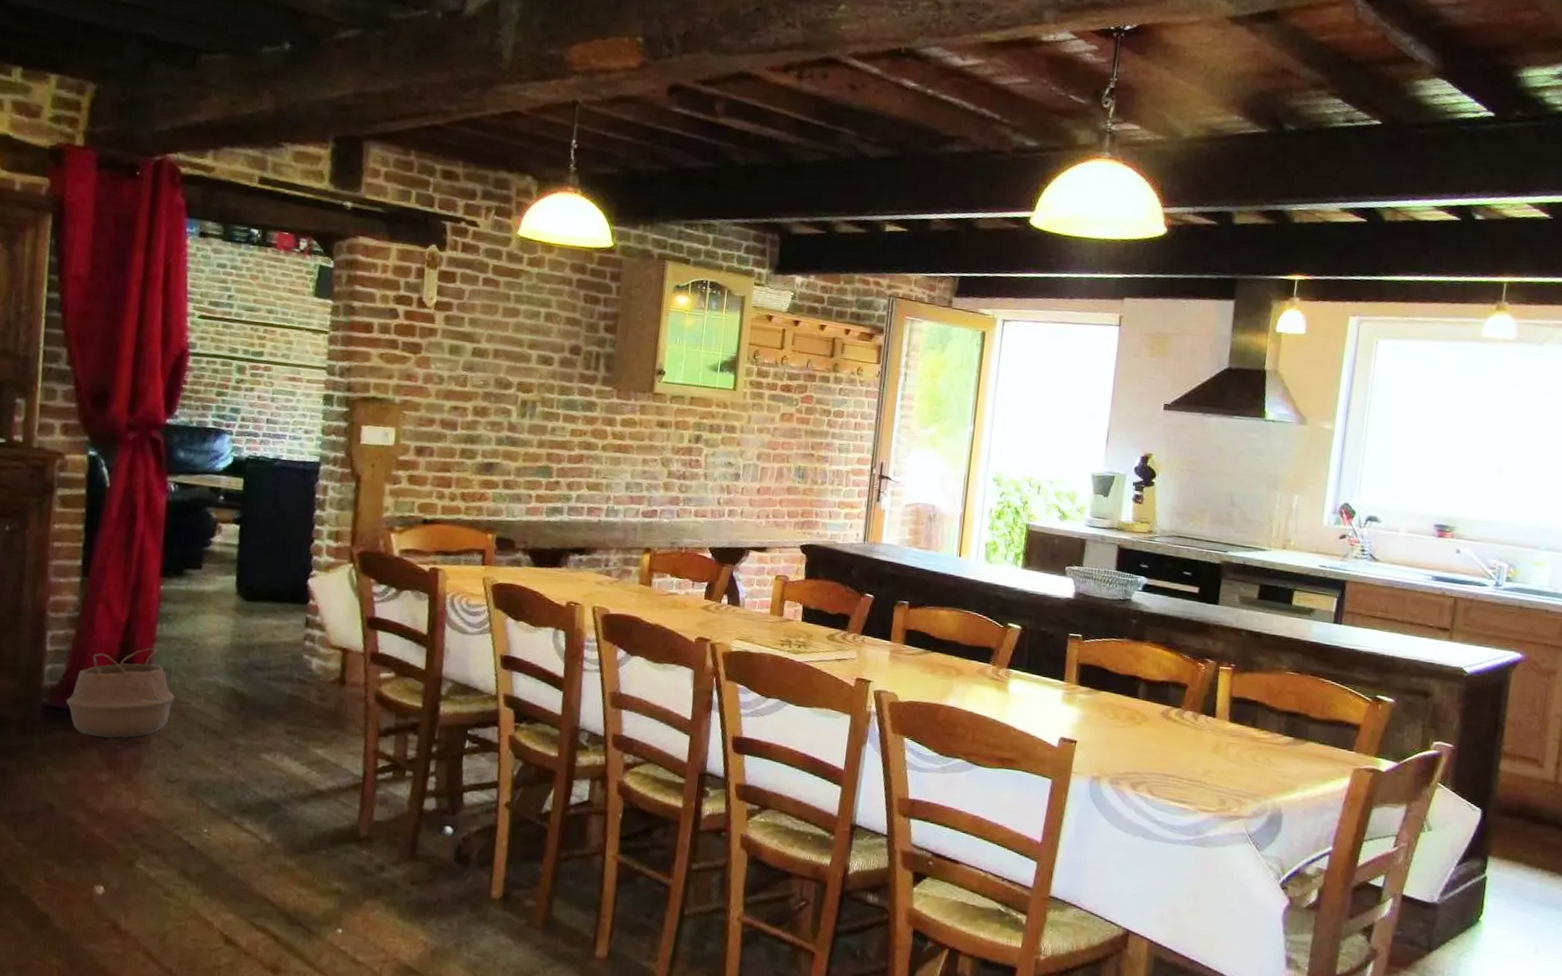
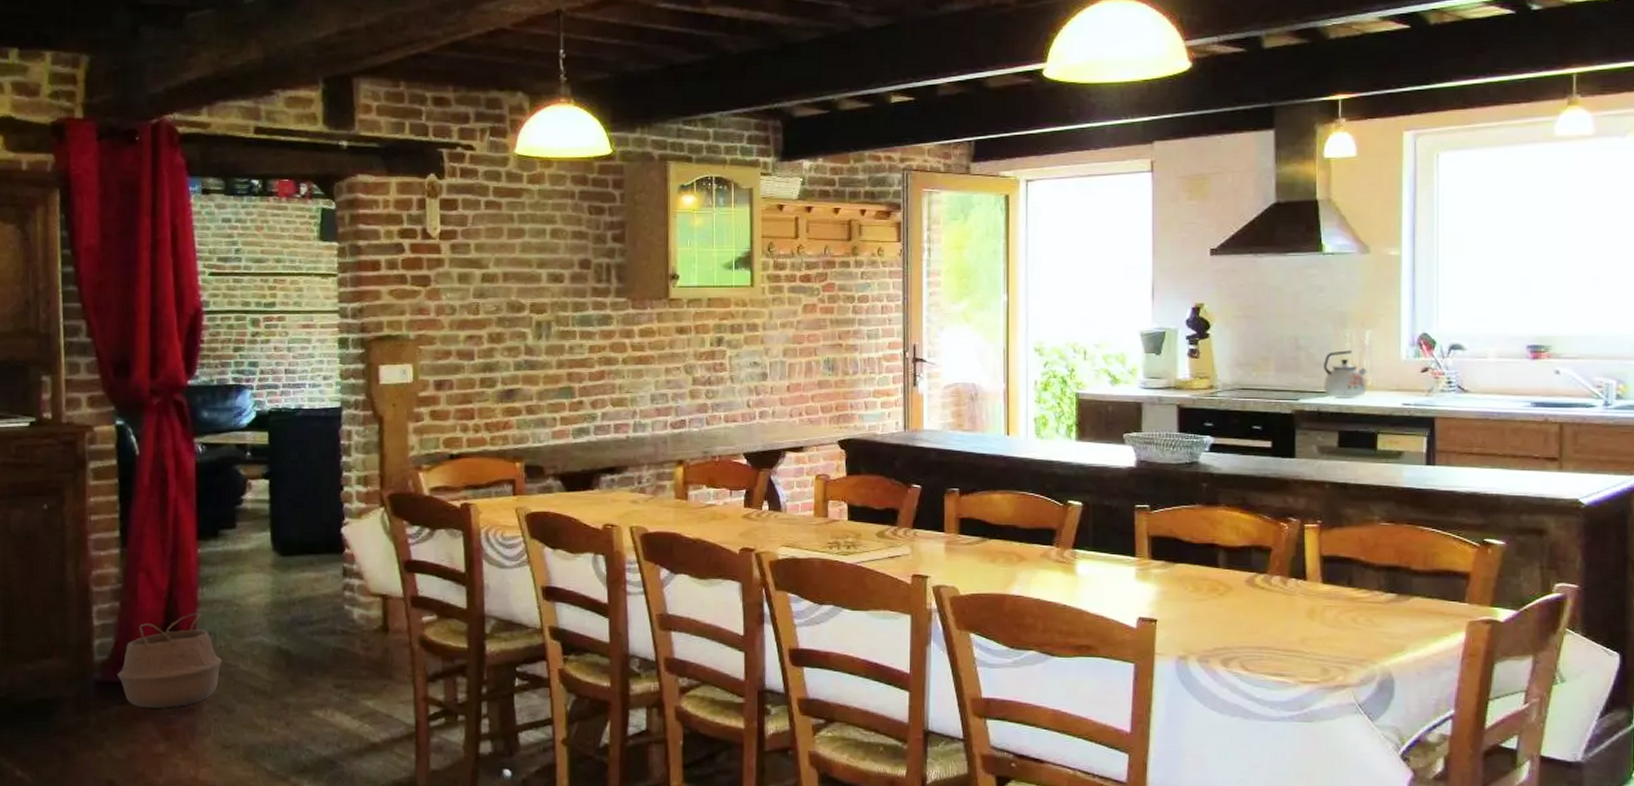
kettle: none [1251,511,1291,556] -> present [1324,350,1367,398]

